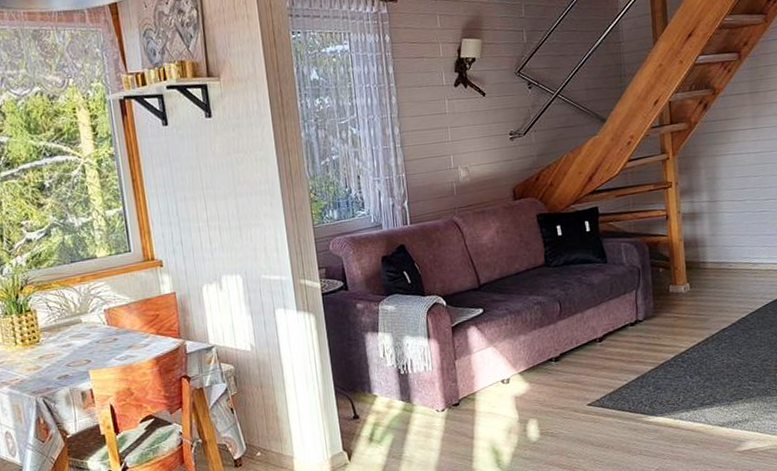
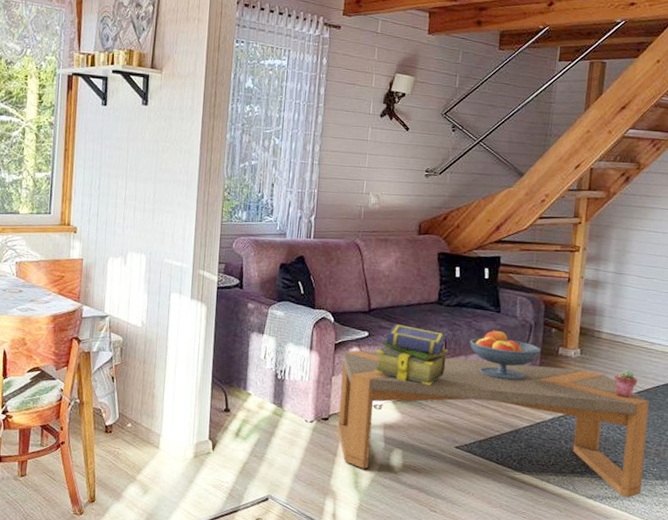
coffee table: none [461,303,768,446] -> present [337,350,649,498]
stack of books: none [493,294,564,351] -> present [374,323,448,386]
fruit bowl: none [582,281,652,329] -> present [469,330,541,380]
potted succulent: none [725,293,748,322] -> present [614,369,638,398]

